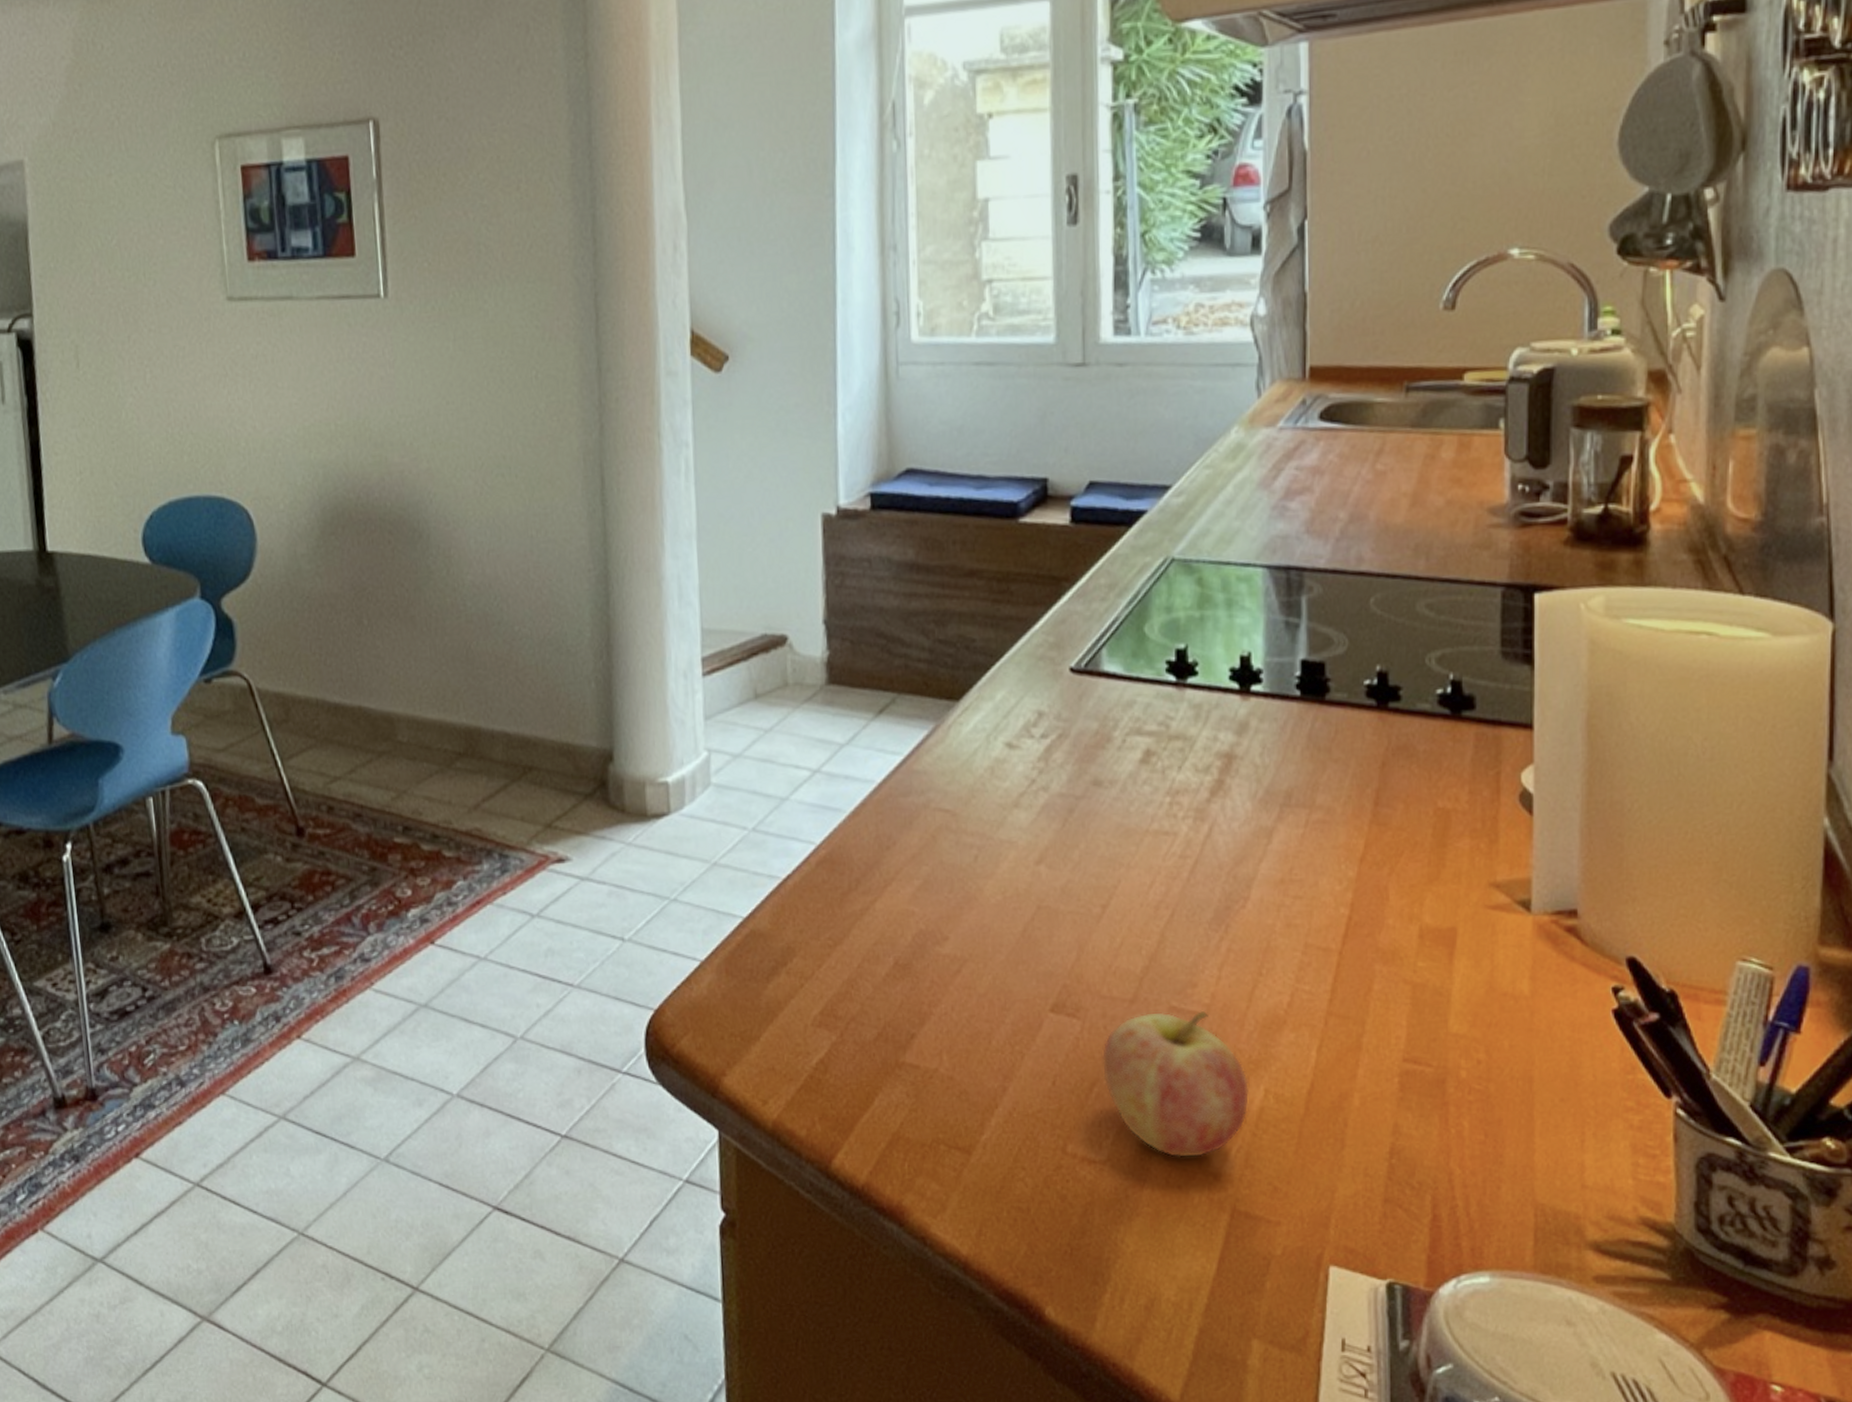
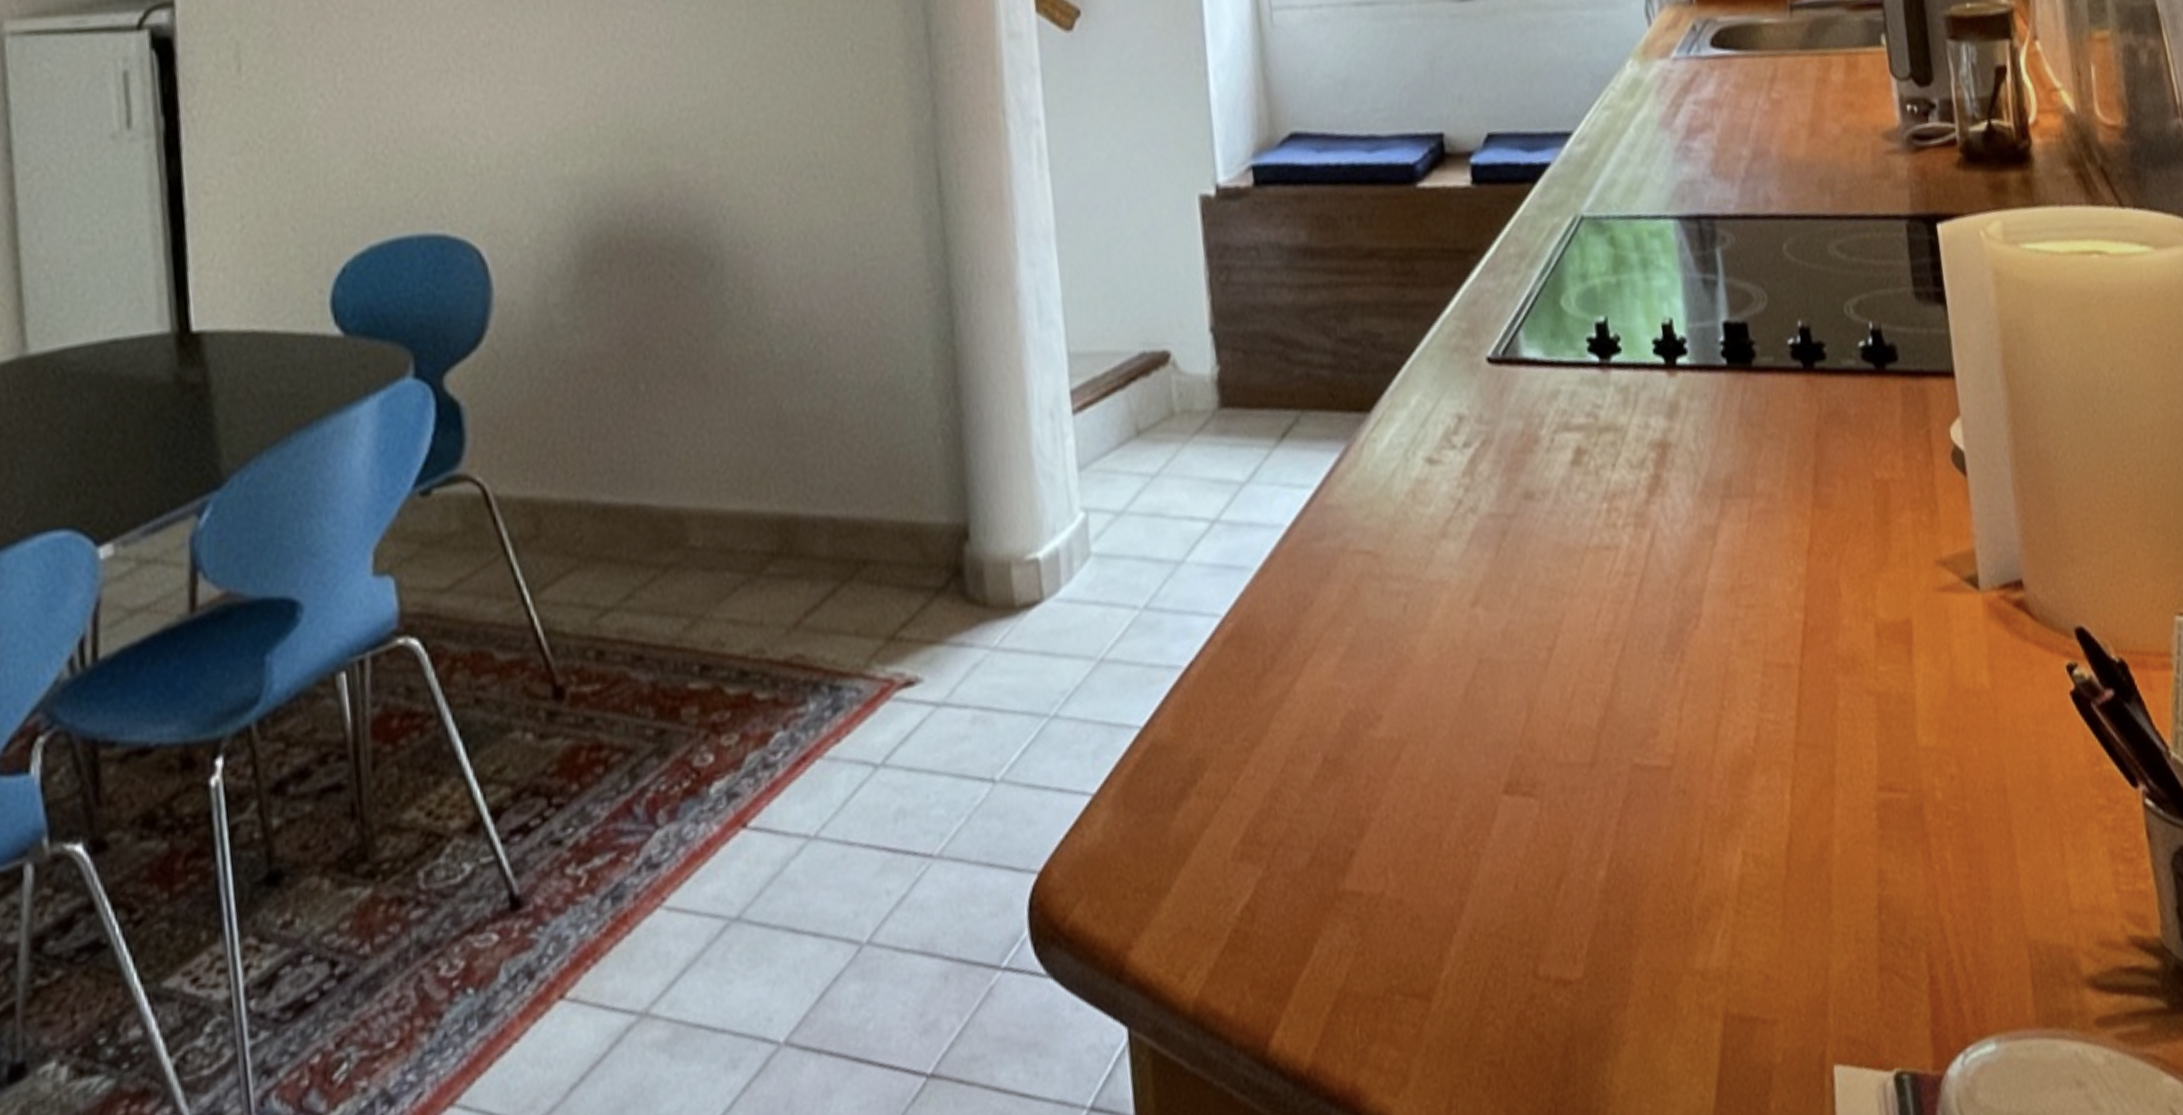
fruit: present [1101,1010,1250,1158] -> none [1565,762,1728,959]

